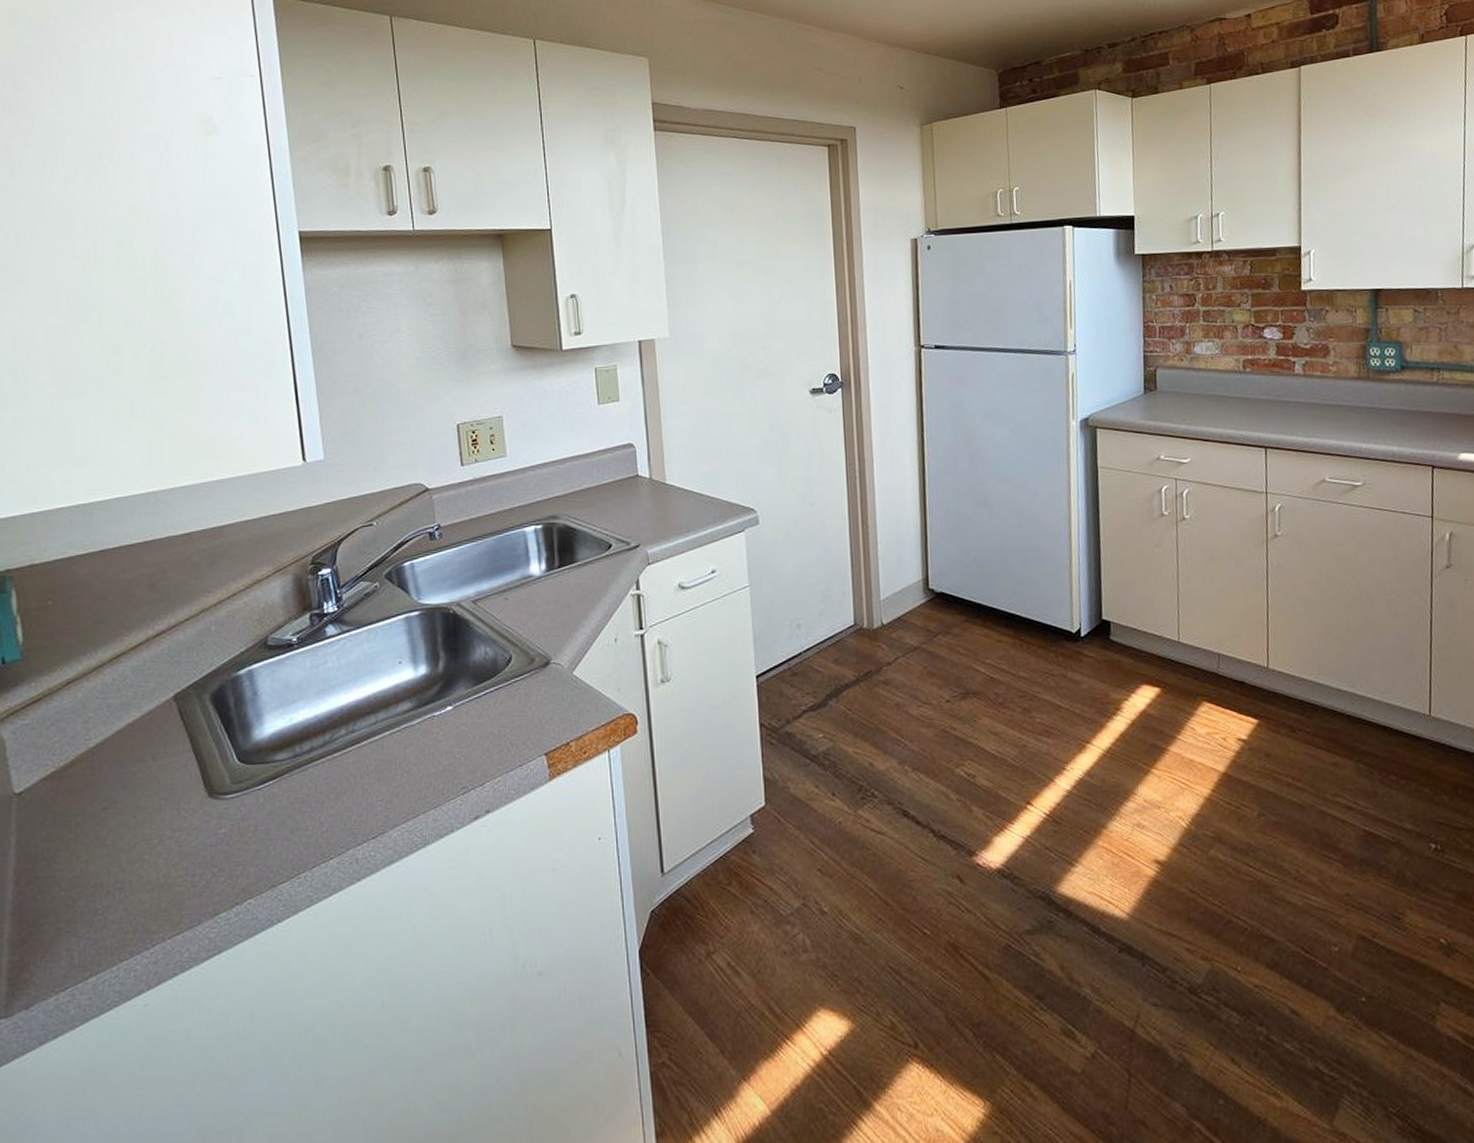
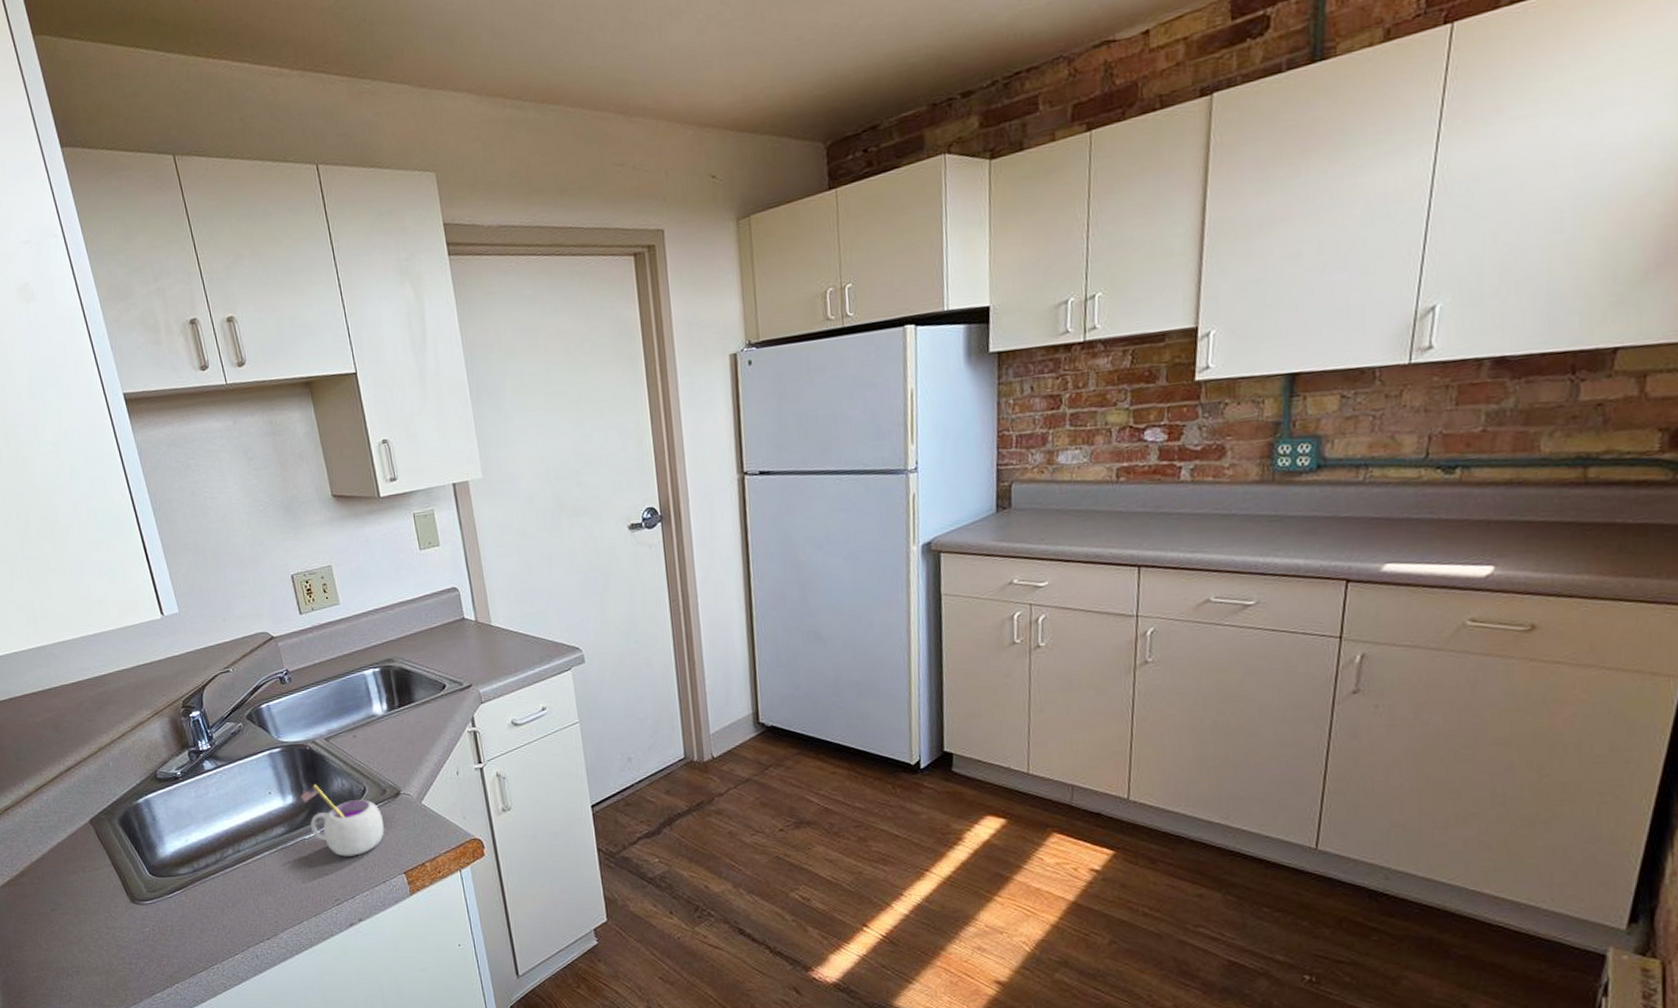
mug: none [435,651,527,736] -> present [300,783,384,857]

